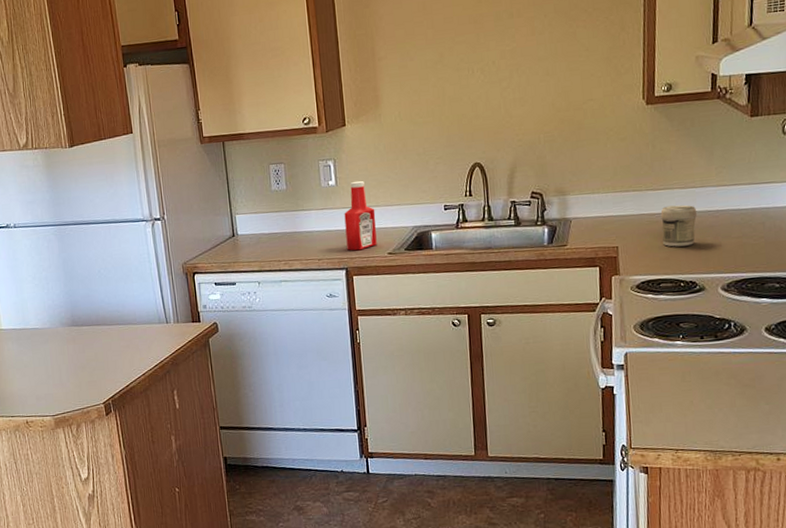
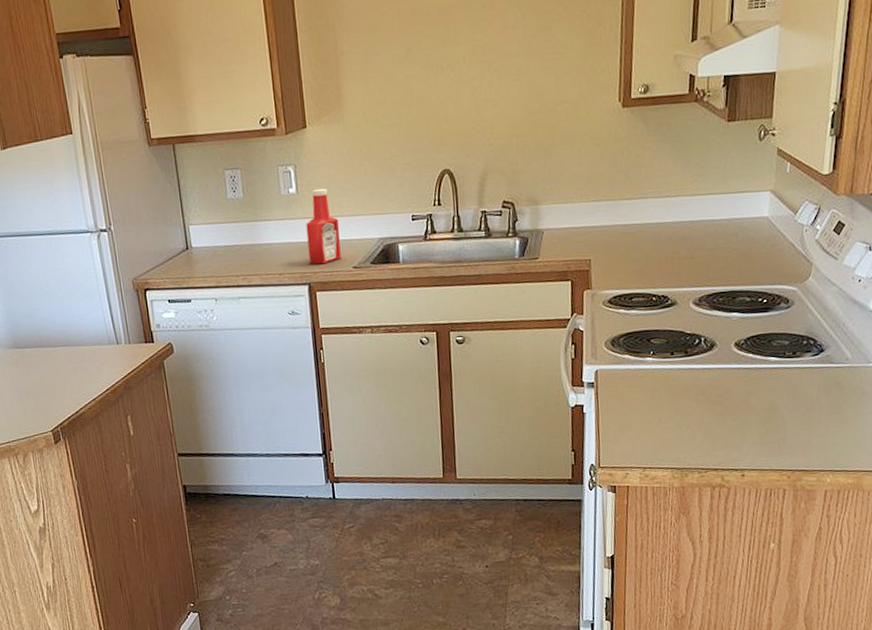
jar: present [660,204,697,247] -> none [634,215,670,260]

